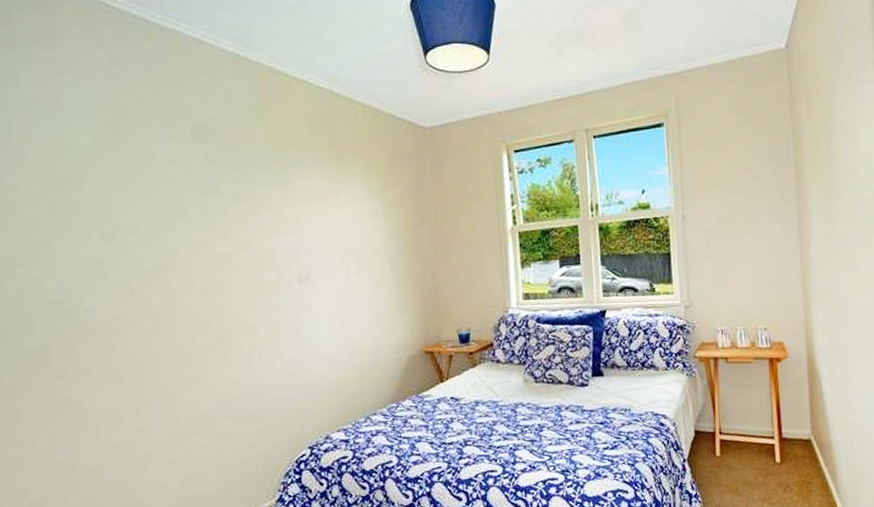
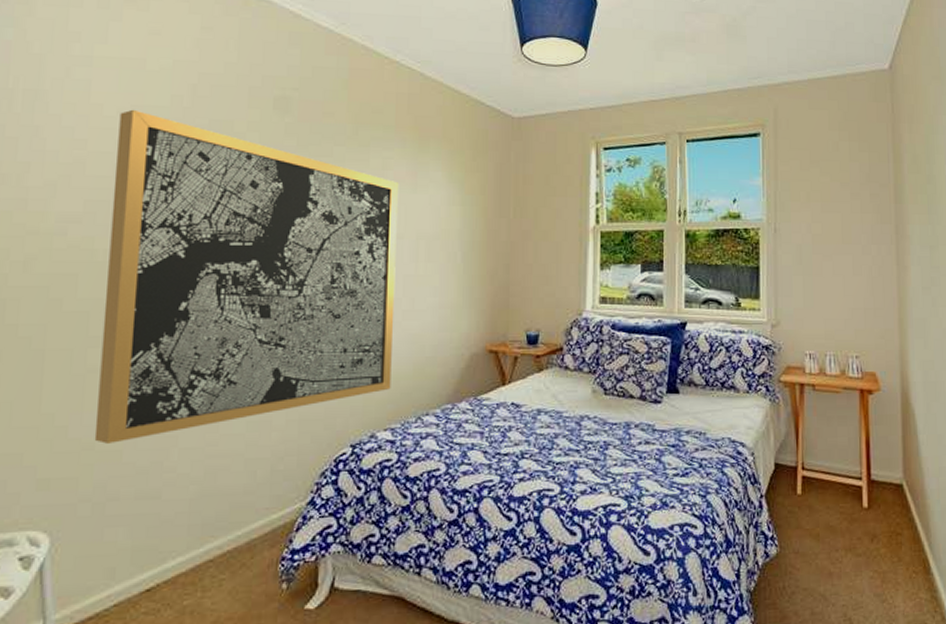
wall art: none [44,150,339,465] -> present [94,109,399,444]

